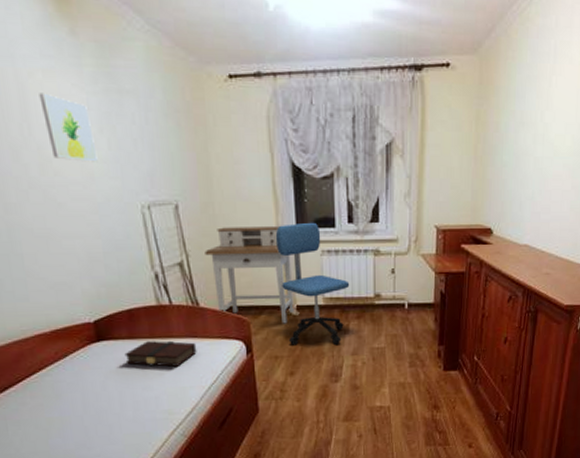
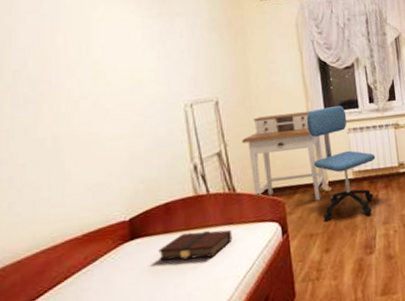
wall art: present [39,93,98,162] -> none [100,19,147,72]

